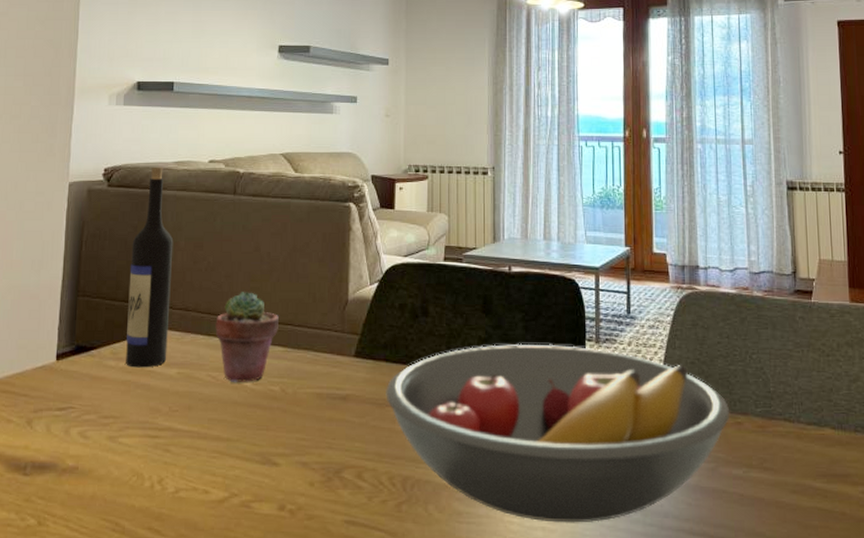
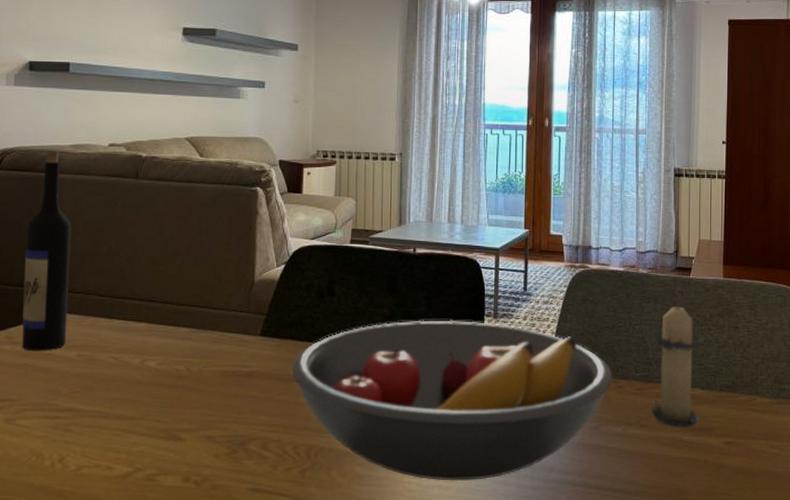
potted succulent: present [215,292,280,383] -> none [117,275,185,364]
candle: none [771,325,832,474] -> present [650,298,704,428]

